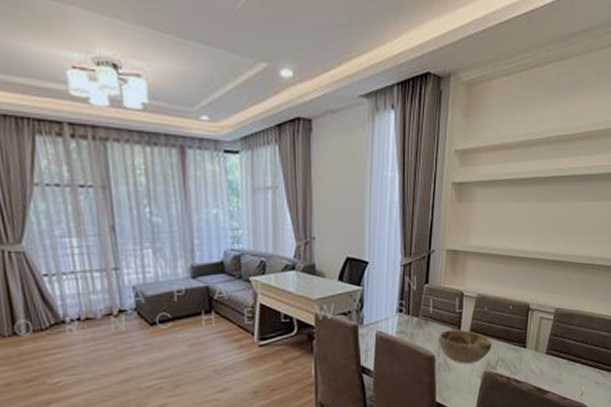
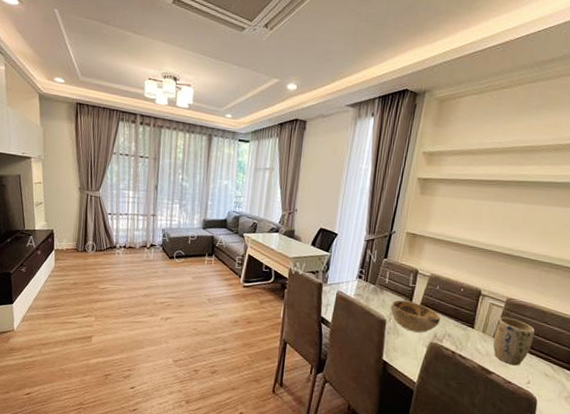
plant pot: none [546,329,583,380] -> present [493,316,535,366]

